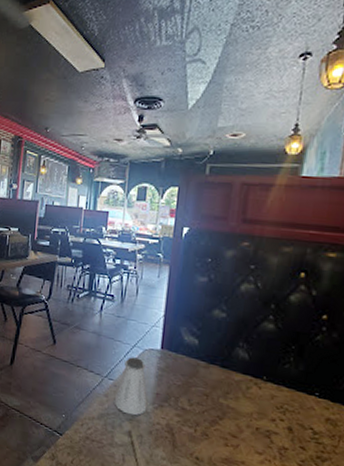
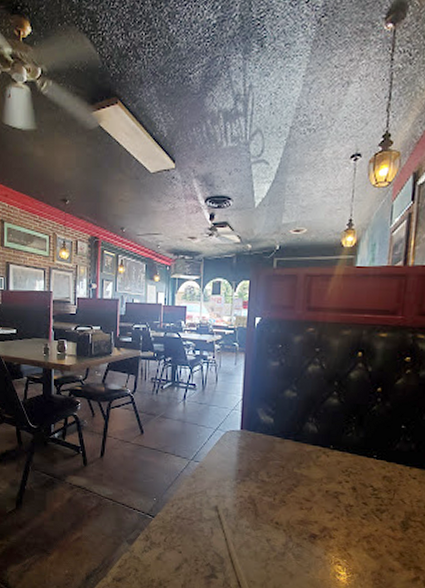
saltshaker: present [114,357,148,416] -> none [200,439,231,492]

